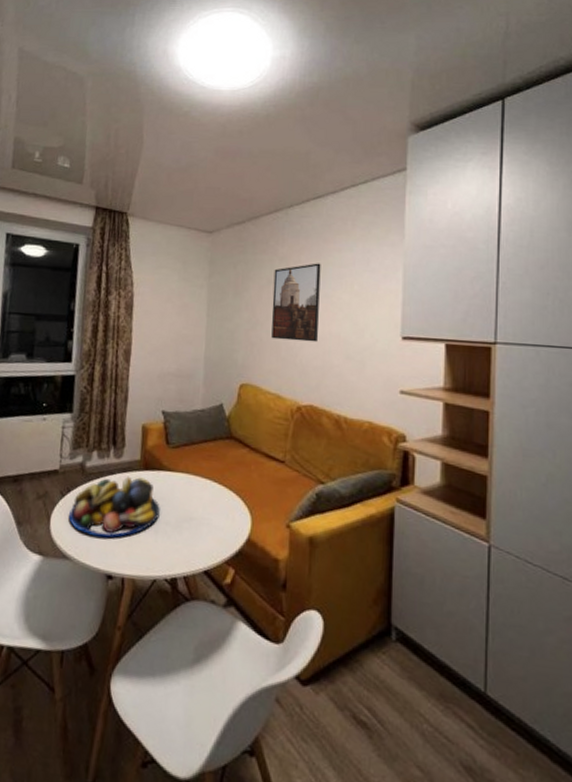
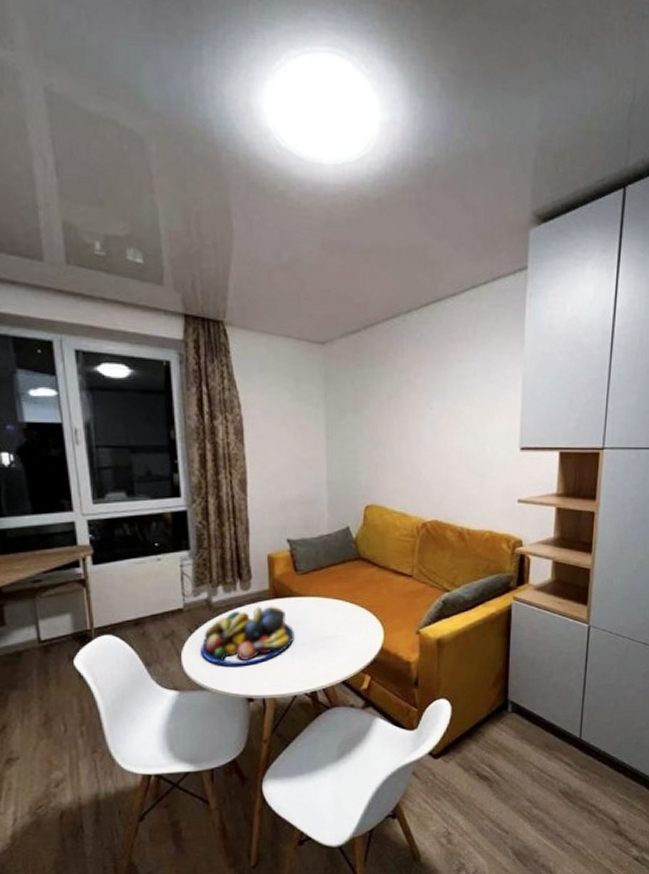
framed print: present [271,263,321,342] -> none [393,375,442,458]

